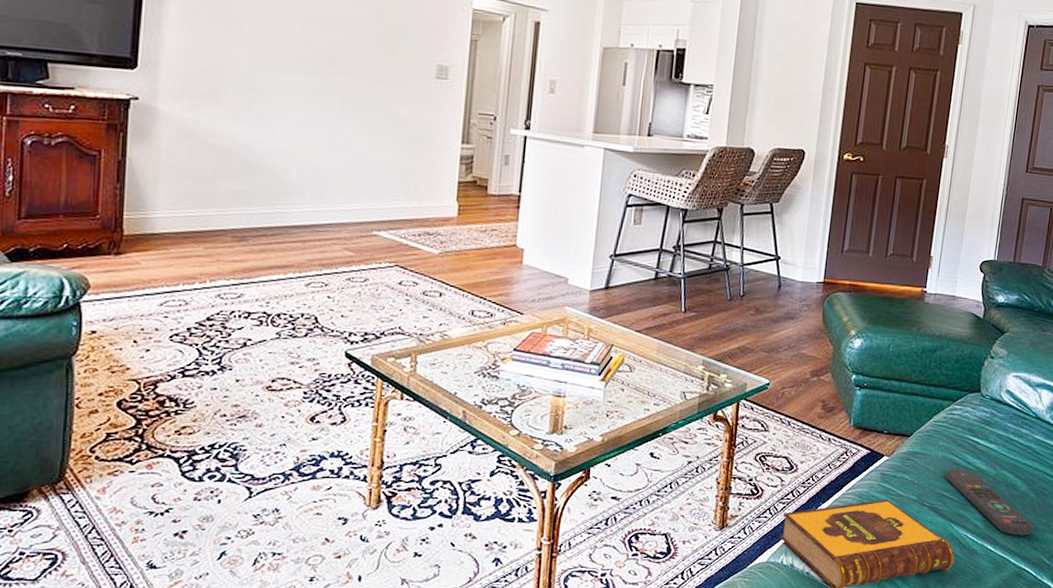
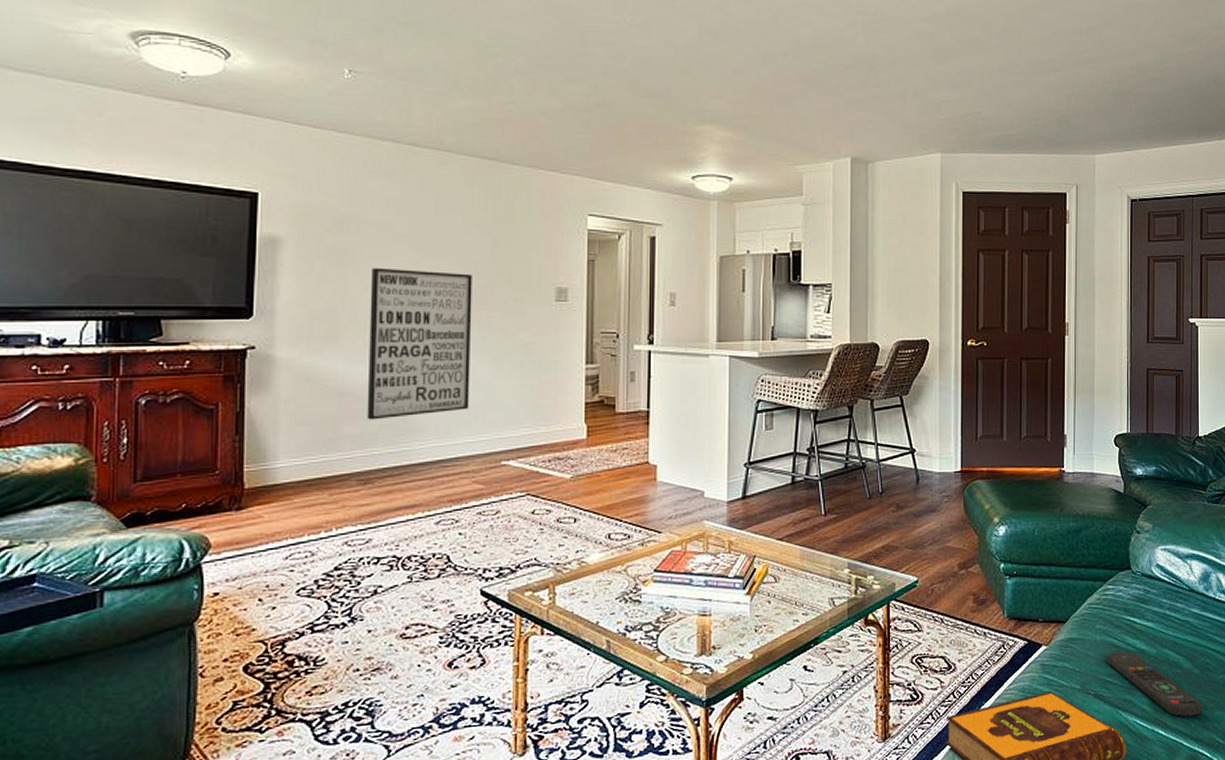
wall art: none [244,29,355,180] -> present [367,267,472,420]

